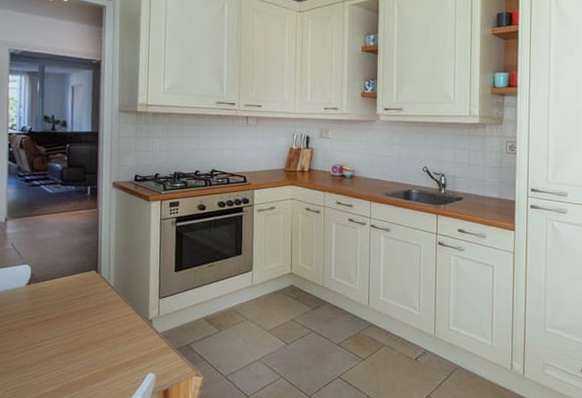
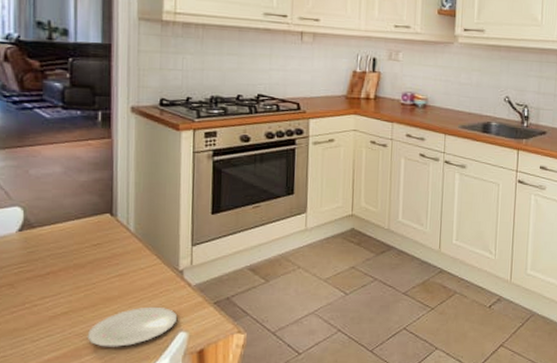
plate: none [76,350,147,384] -> present [87,306,177,347]

